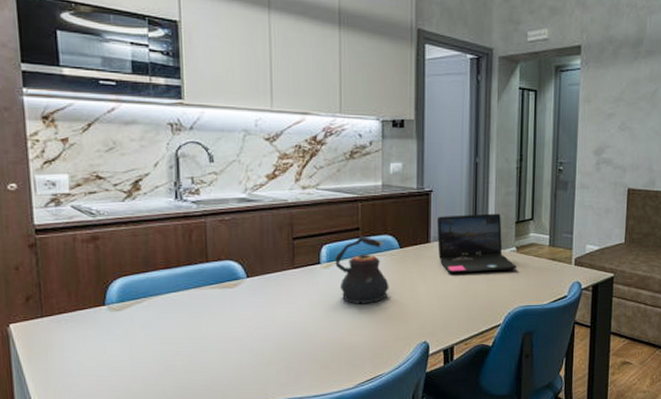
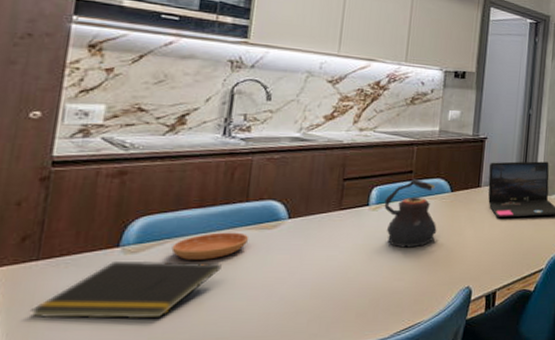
notepad: none [45,317,194,368] -> present [29,260,222,319]
saucer: none [149,291,214,317] -> present [171,232,250,260]

